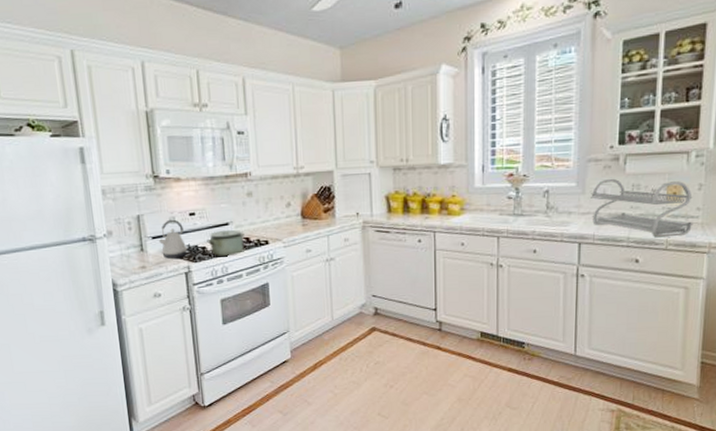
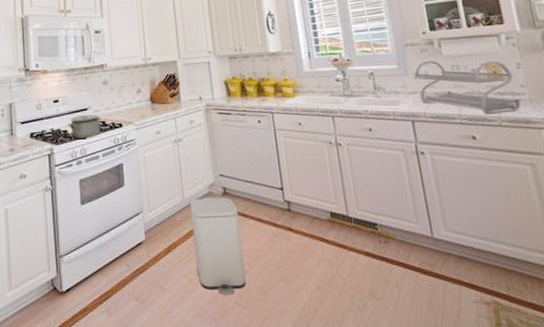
kettle: present [158,219,188,260] -> none [26,106,51,143]
pedal bin: none [339,317,390,407] -> present [190,197,246,294]

